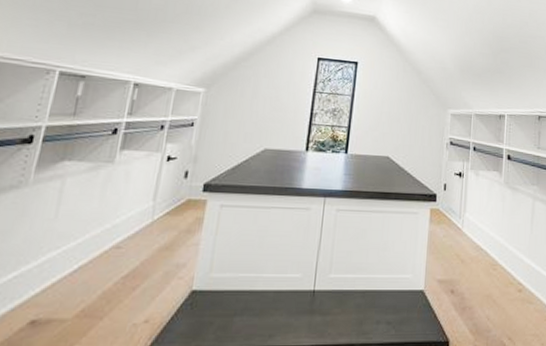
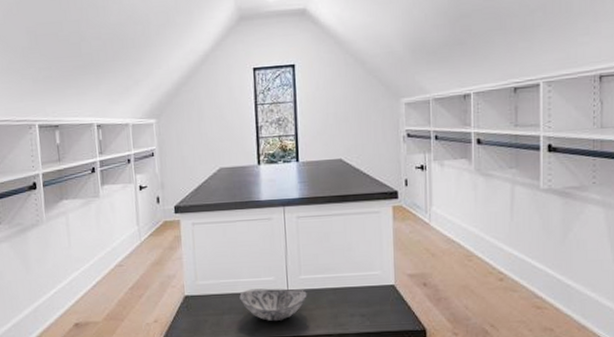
decorative bowl: none [257,286,334,327] -> present [239,288,307,322]

